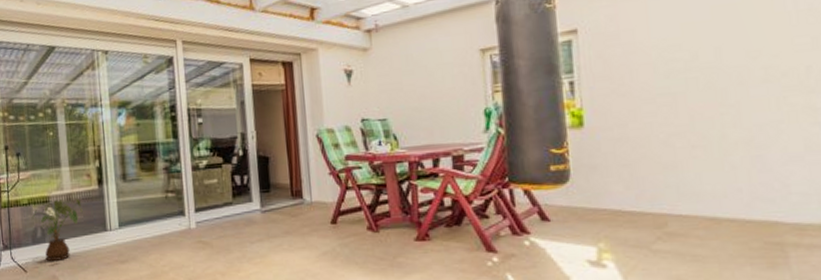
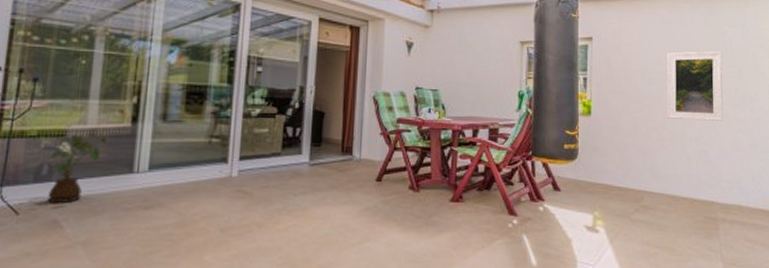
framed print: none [690,17,788,119] -> present [667,50,723,121]

